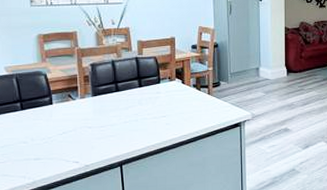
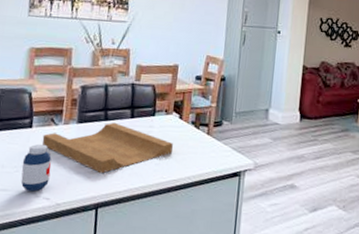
medicine bottle: none [49,117,76,158] -> present [20,143,52,192]
cutting board: none [63,92,181,137] -> present [42,122,173,174]

